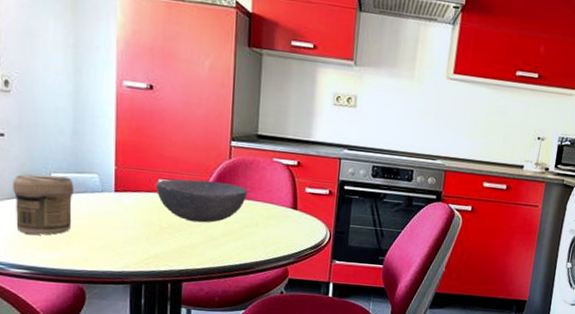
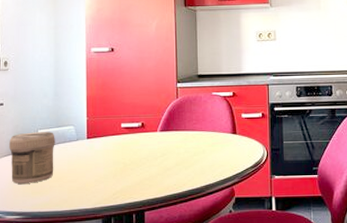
bowl: present [156,179,247,223] -> none [119,118,193,156]

